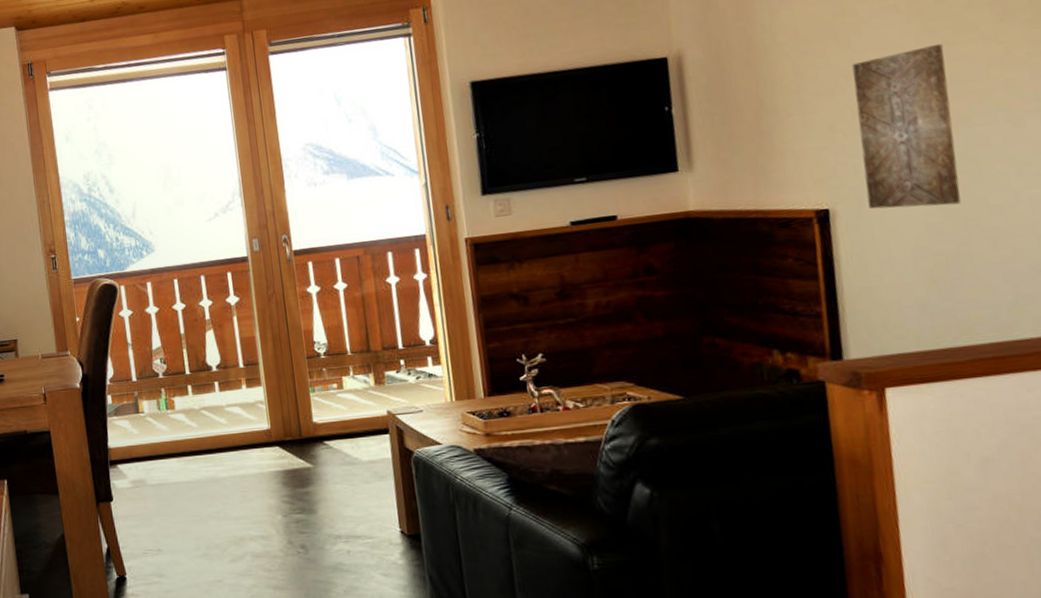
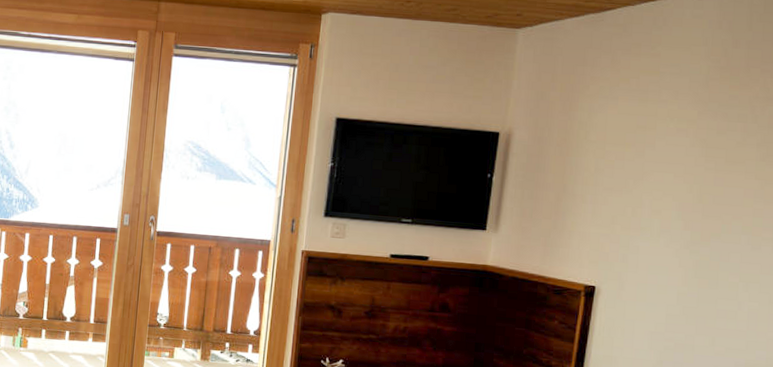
wall art: present [852,43,961,209] -> none [627,168,714,303]

